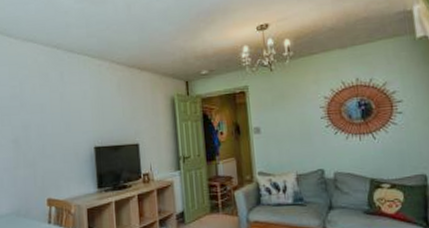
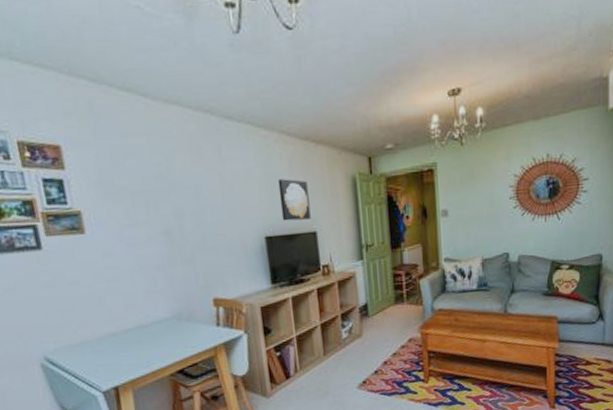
wall art: none [107,99,134,134] -> present [277,179,311,221]

